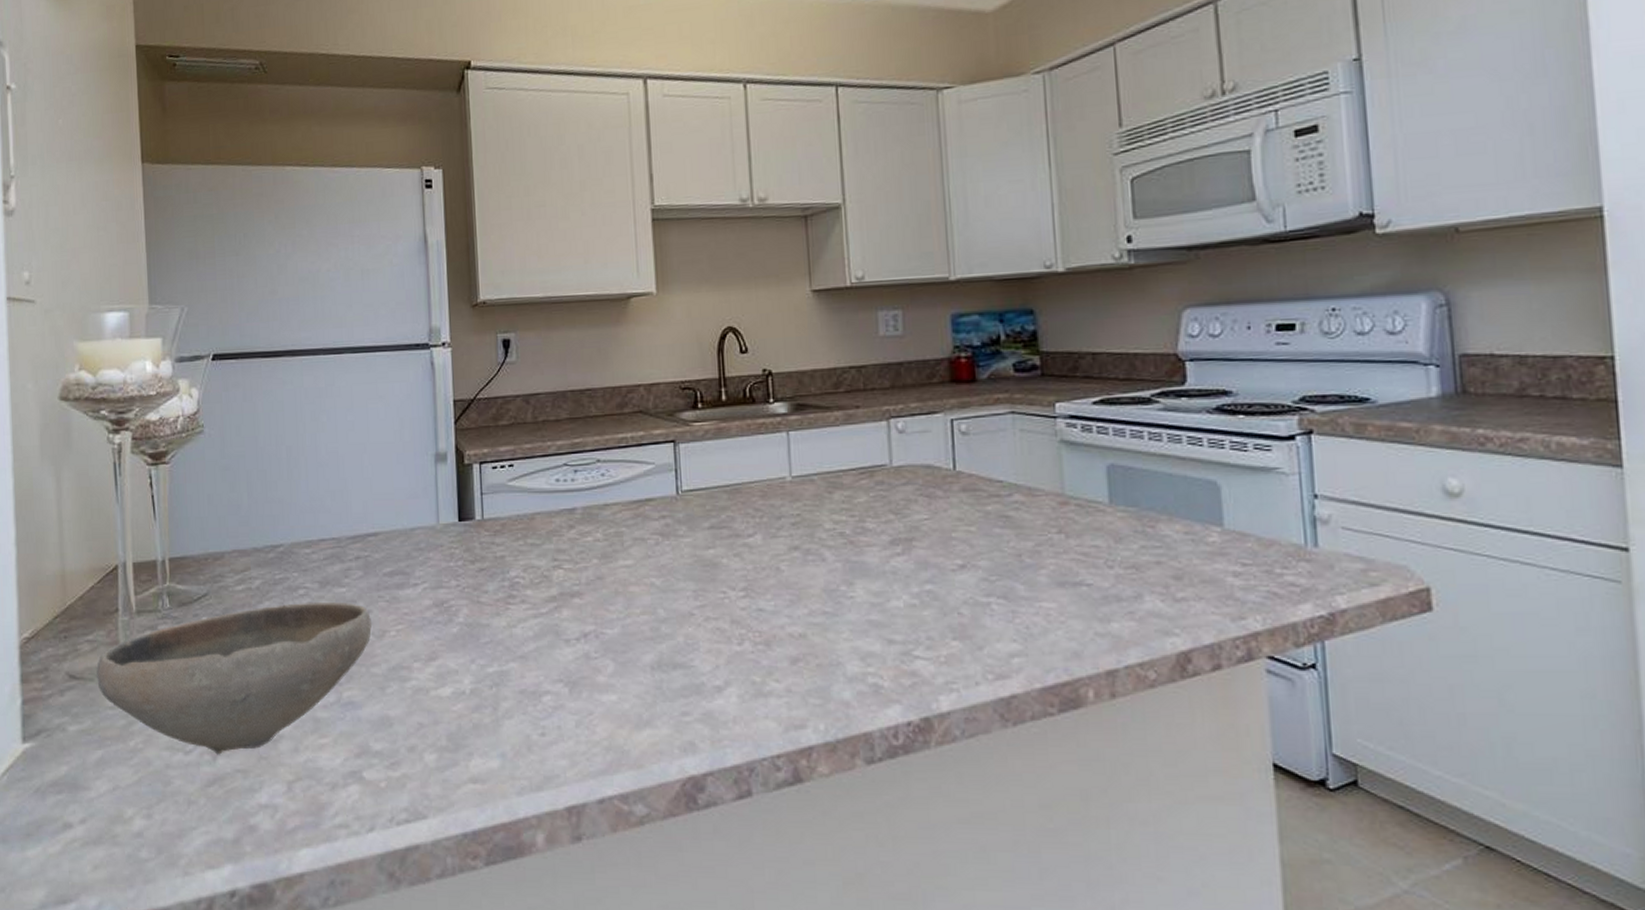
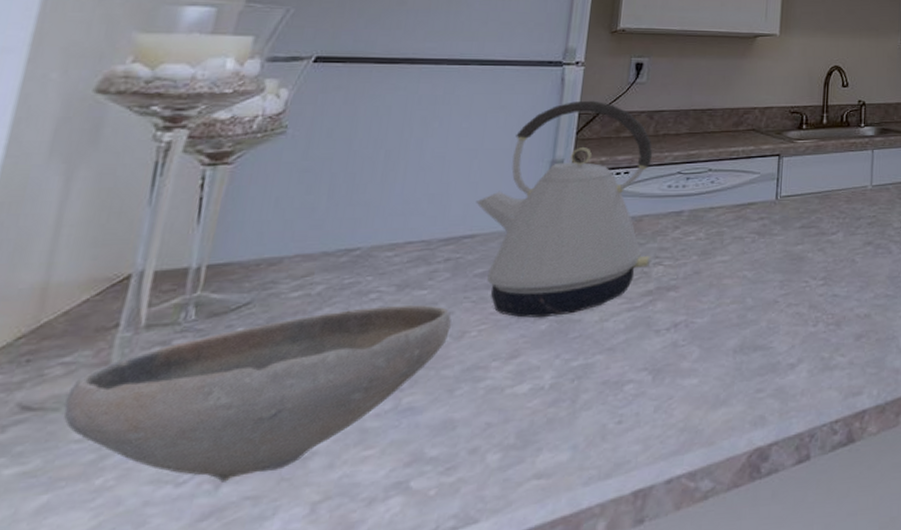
kettle: none [373,385,552,620] -> present [476,100,653,318]

